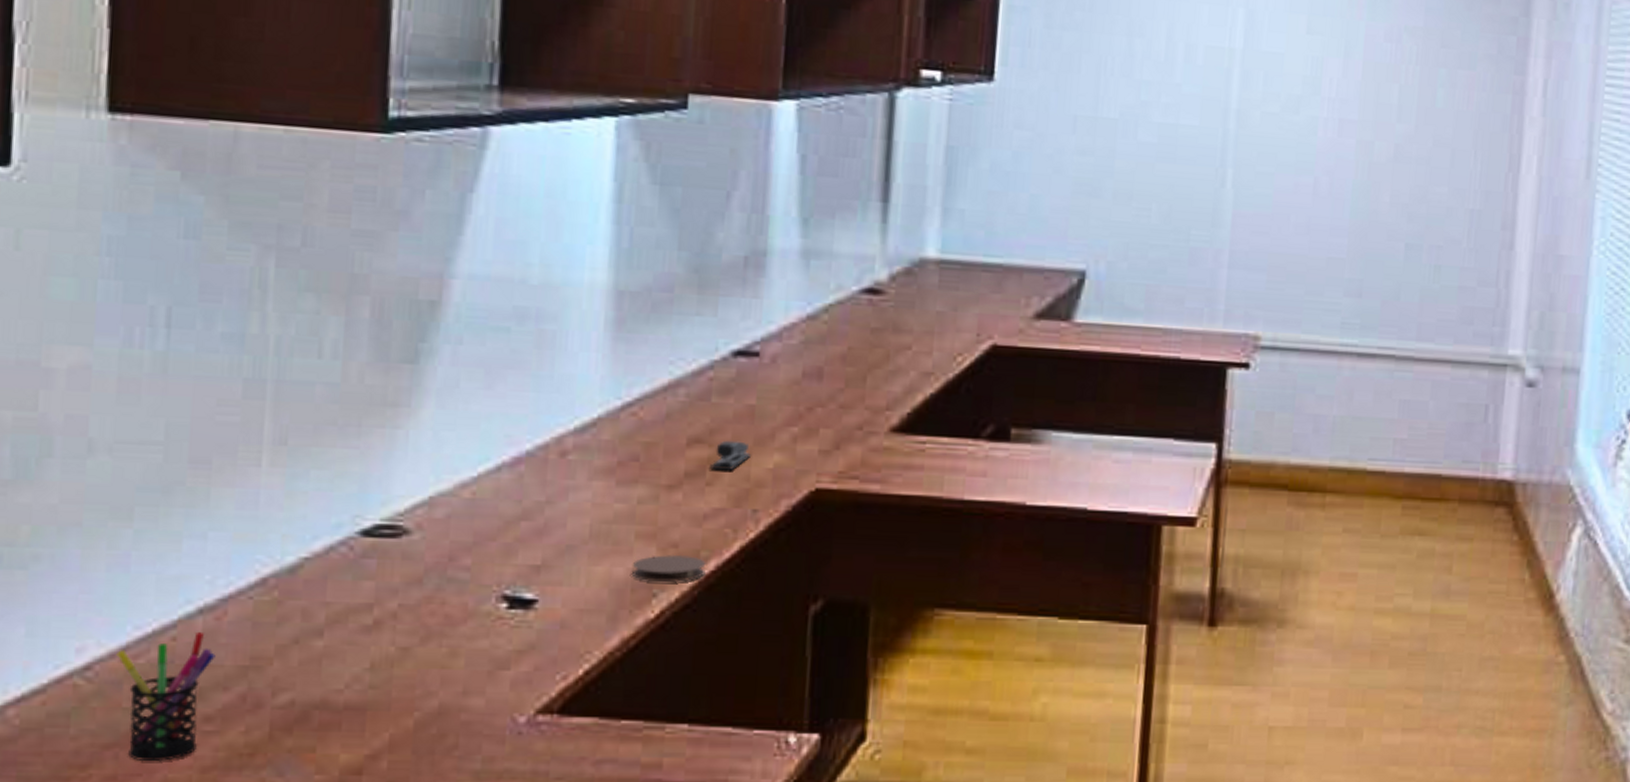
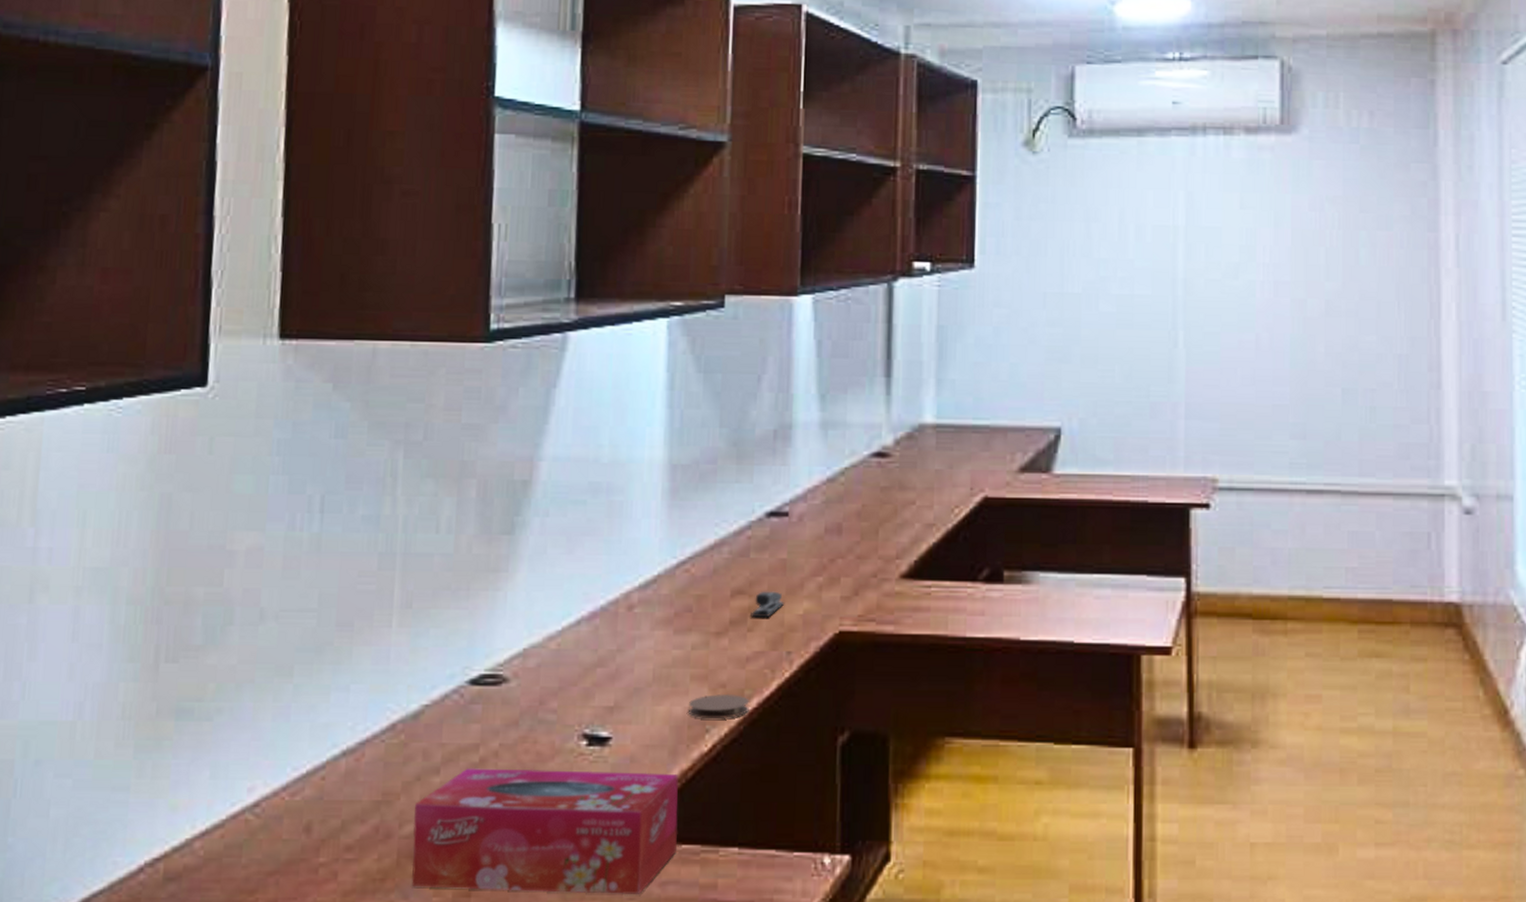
pen holder: present [116,631,216,762] -> none [278,771,355,887]
tissue box: none [288,630,619,773] -> present [412,767,679,894]

